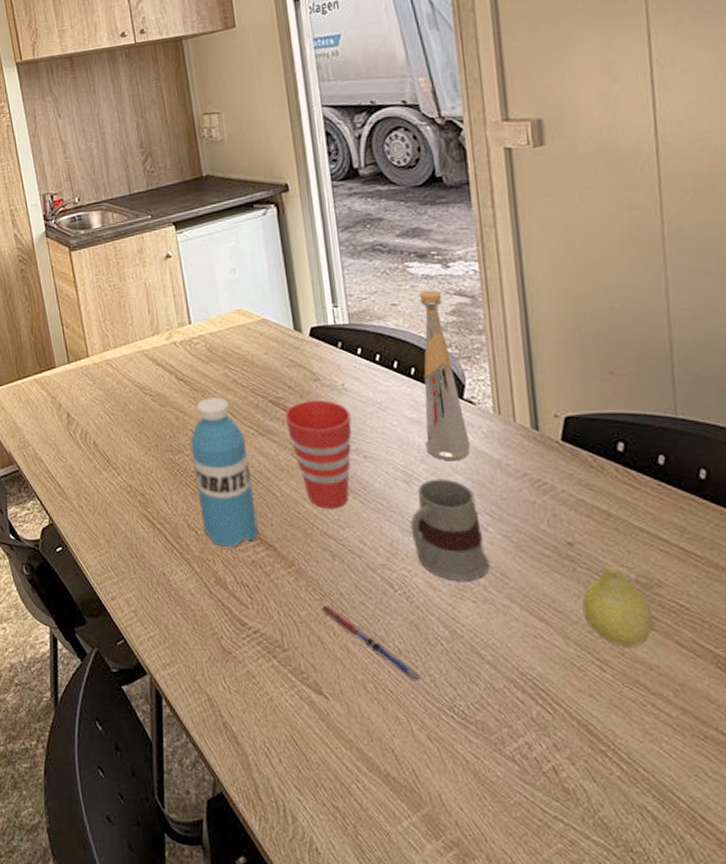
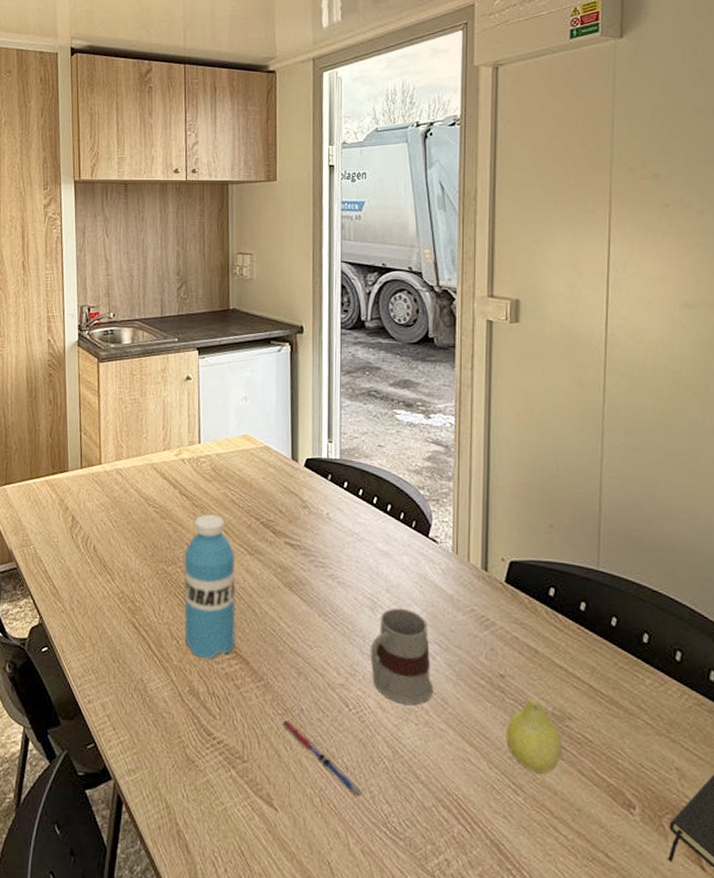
cup: present [284,399,352,509] -> none [273,525,331,629]
bottle: present [419,290,470,461] -> none [392,436,429,593]

